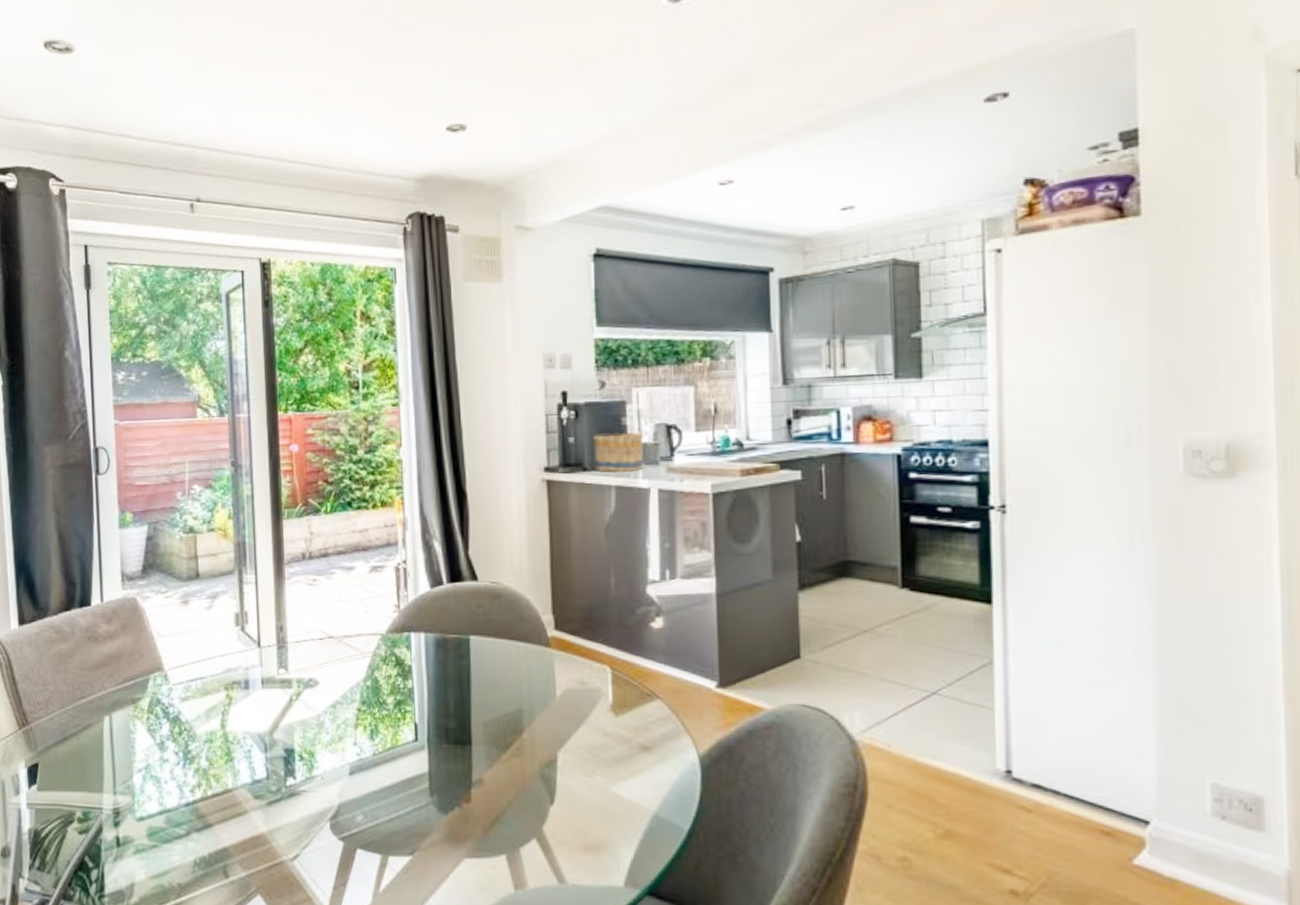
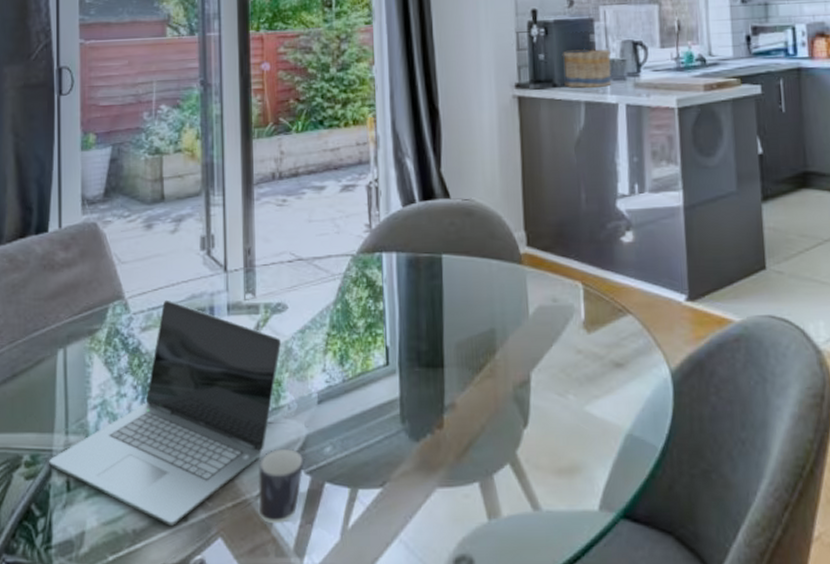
laptop: none [100,672,314,882] -> present [49,299,282,526]
mug: none [293,815,337,885] -> present [258,448,304,524]

